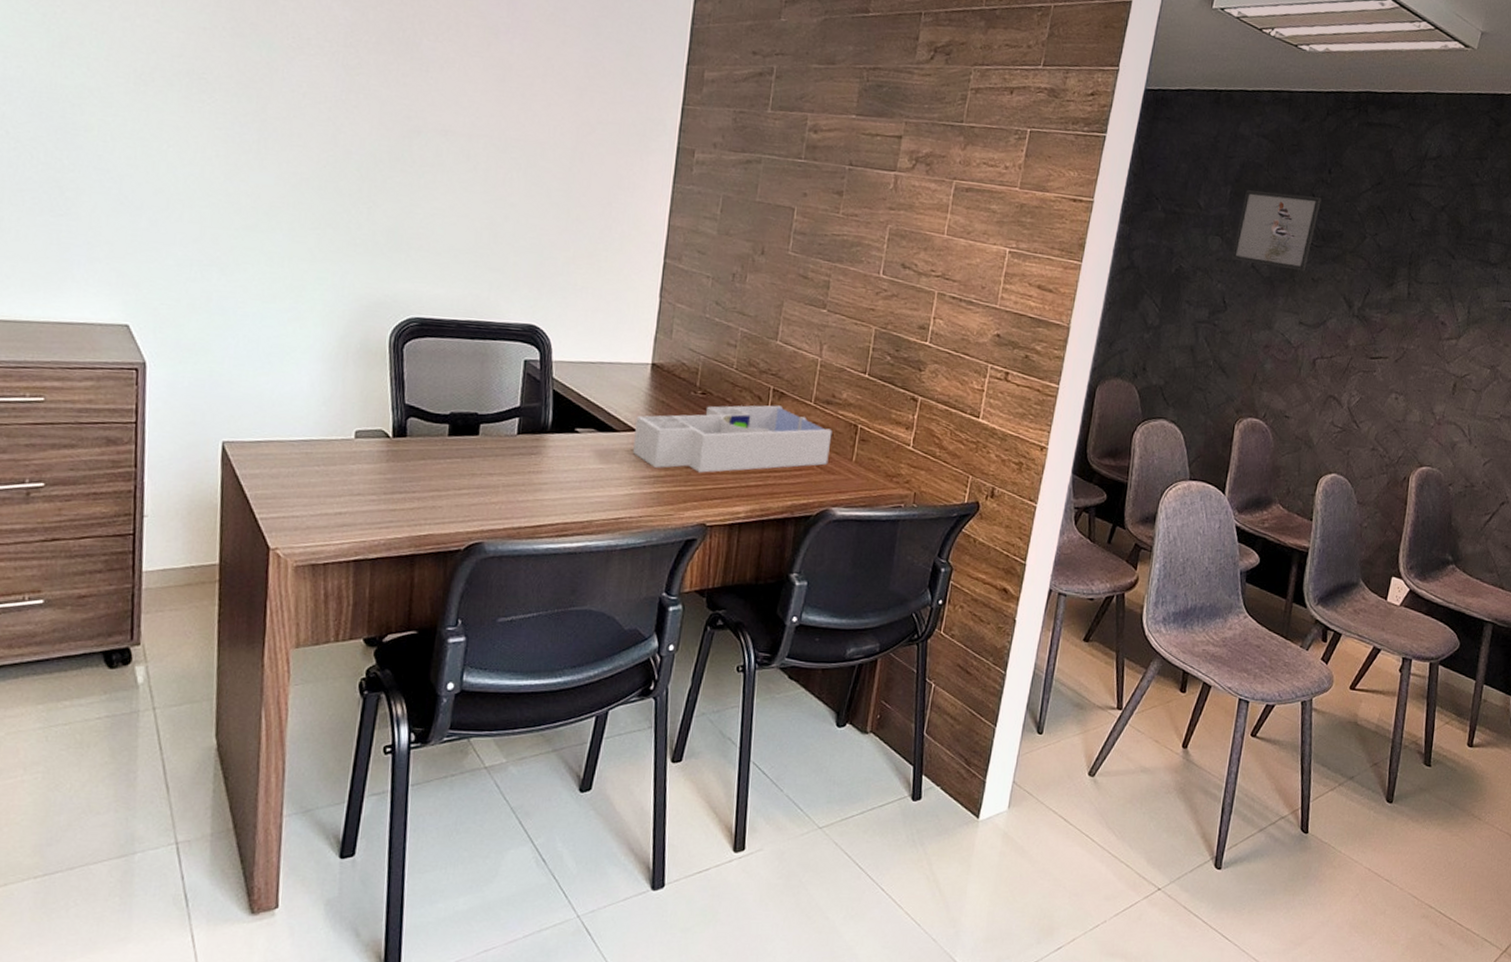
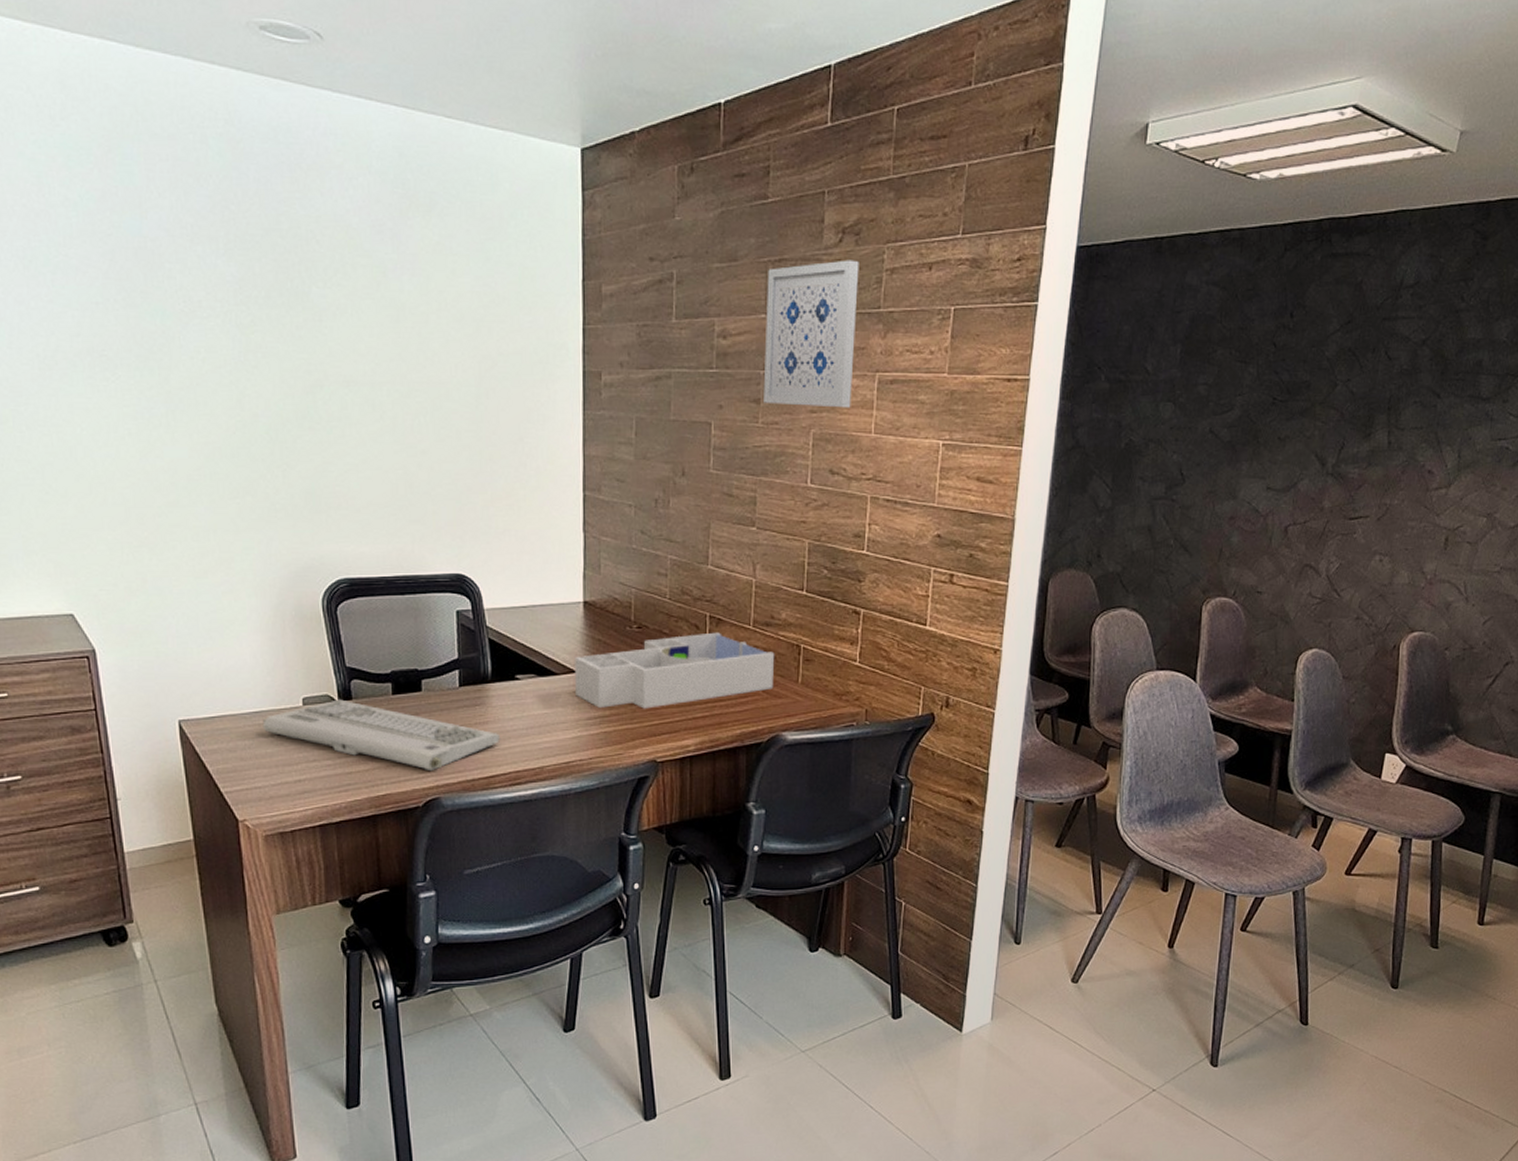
computer keyboard: none [309,435,553,516] -> present [262,699,501,772]
wall art: none [846,75,947,209] -> present [763,260,859,408]
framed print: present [1232,190,1322,271] -> none [1187,346,1284,430]

